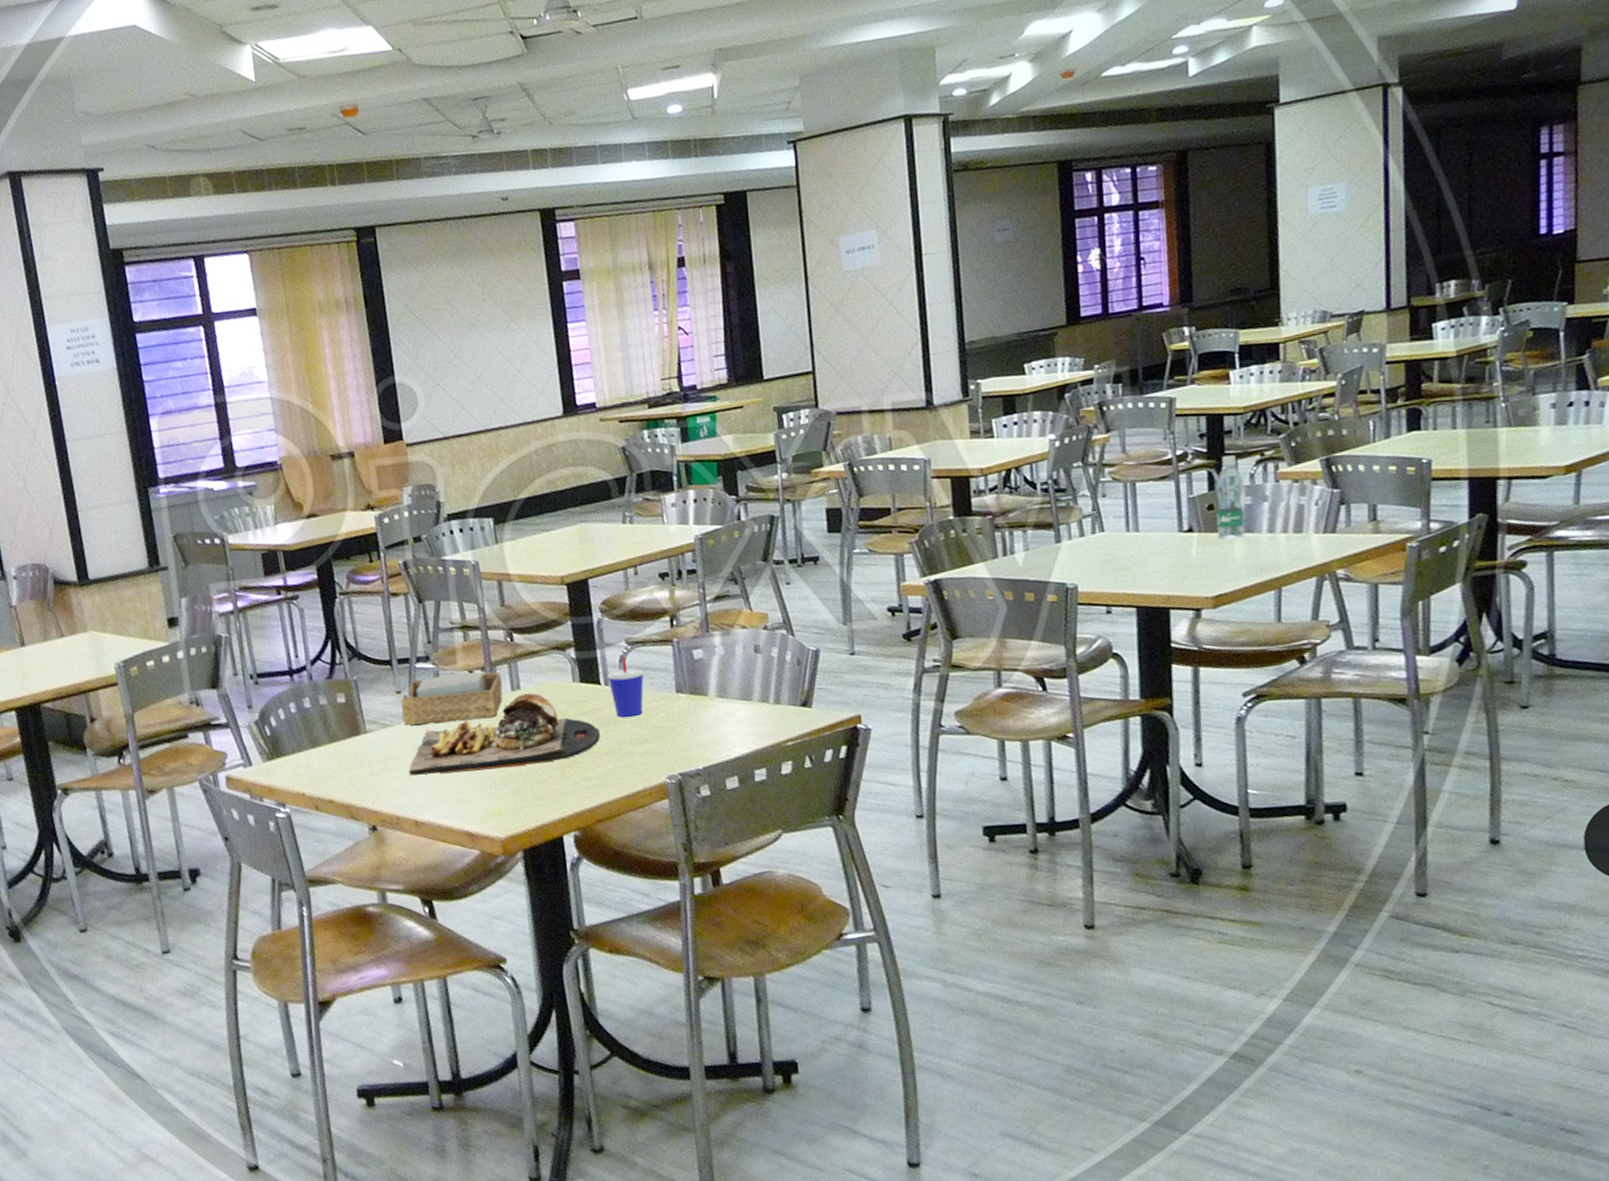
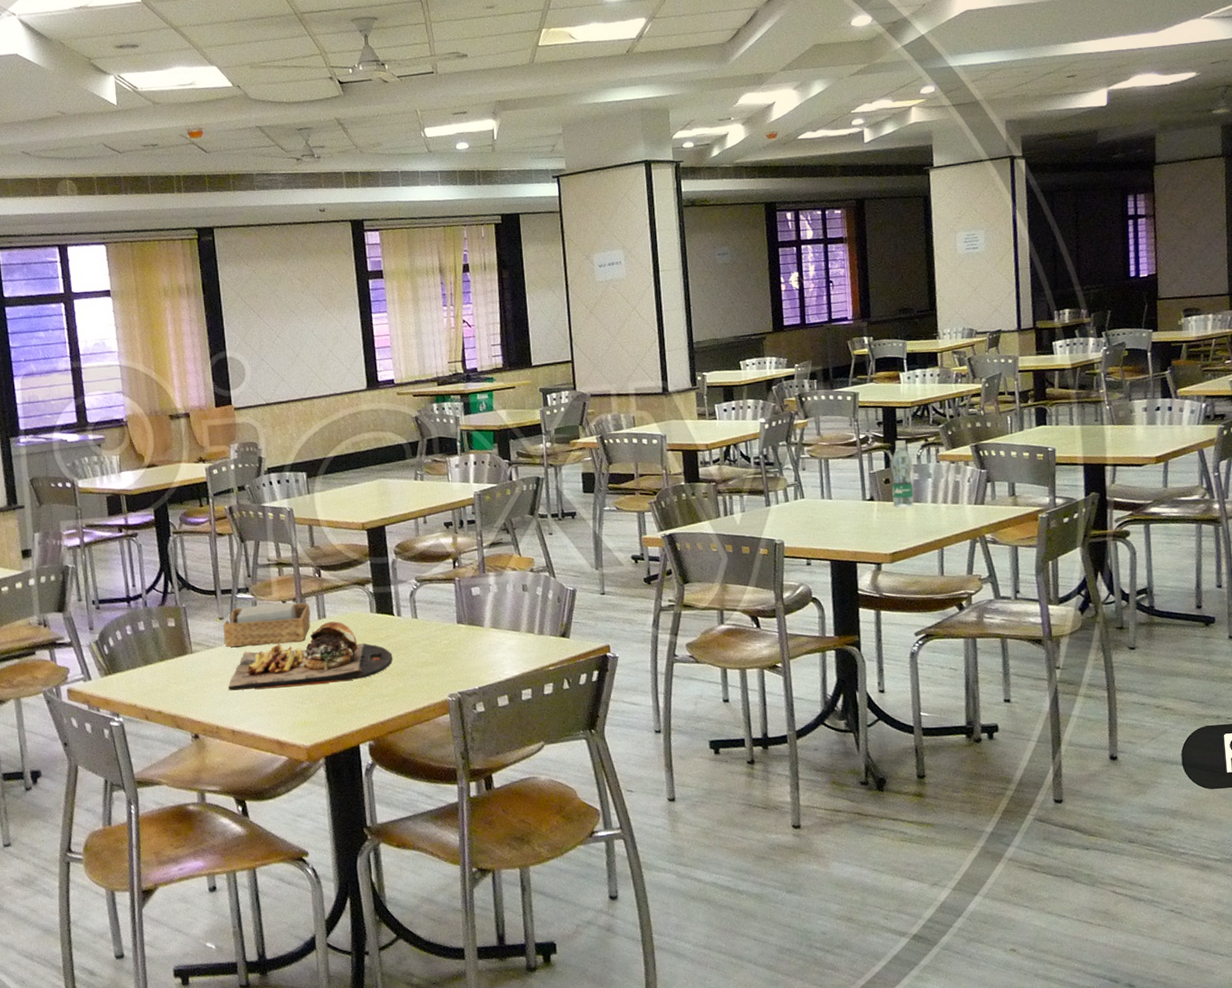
beverage cup: present [607,657,644,718] -> none [399,592,430,644]

